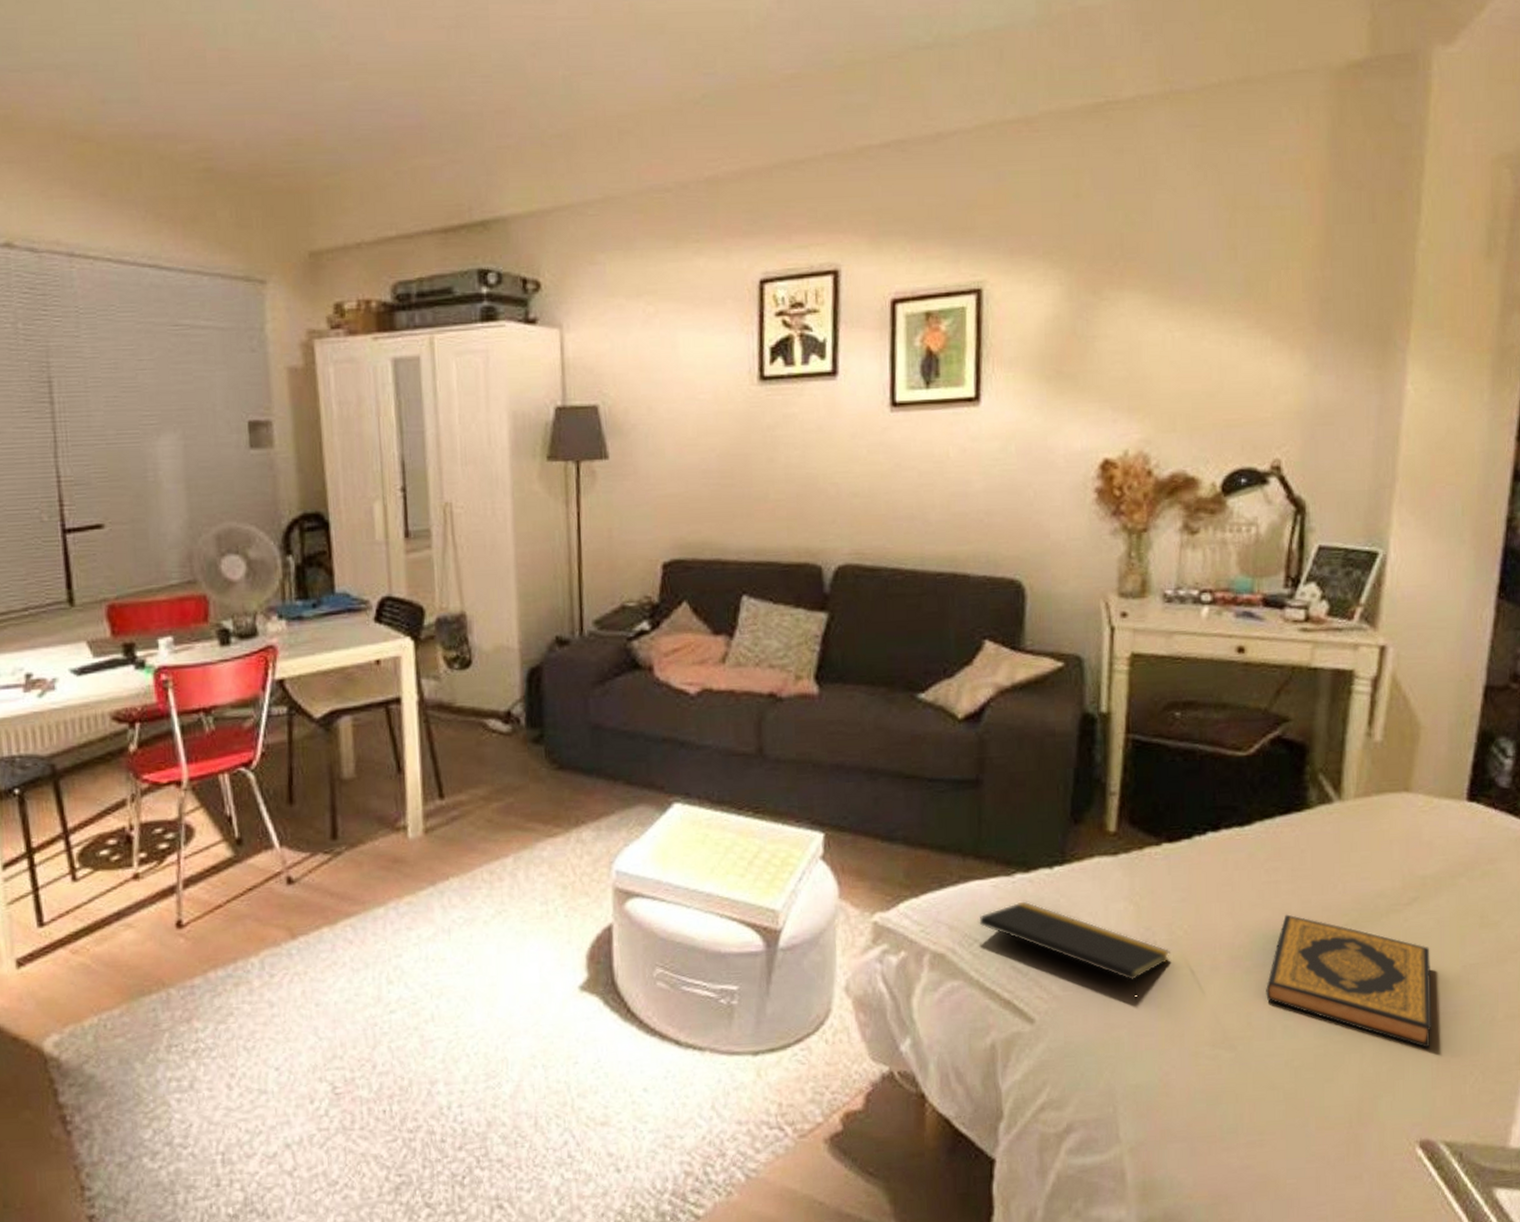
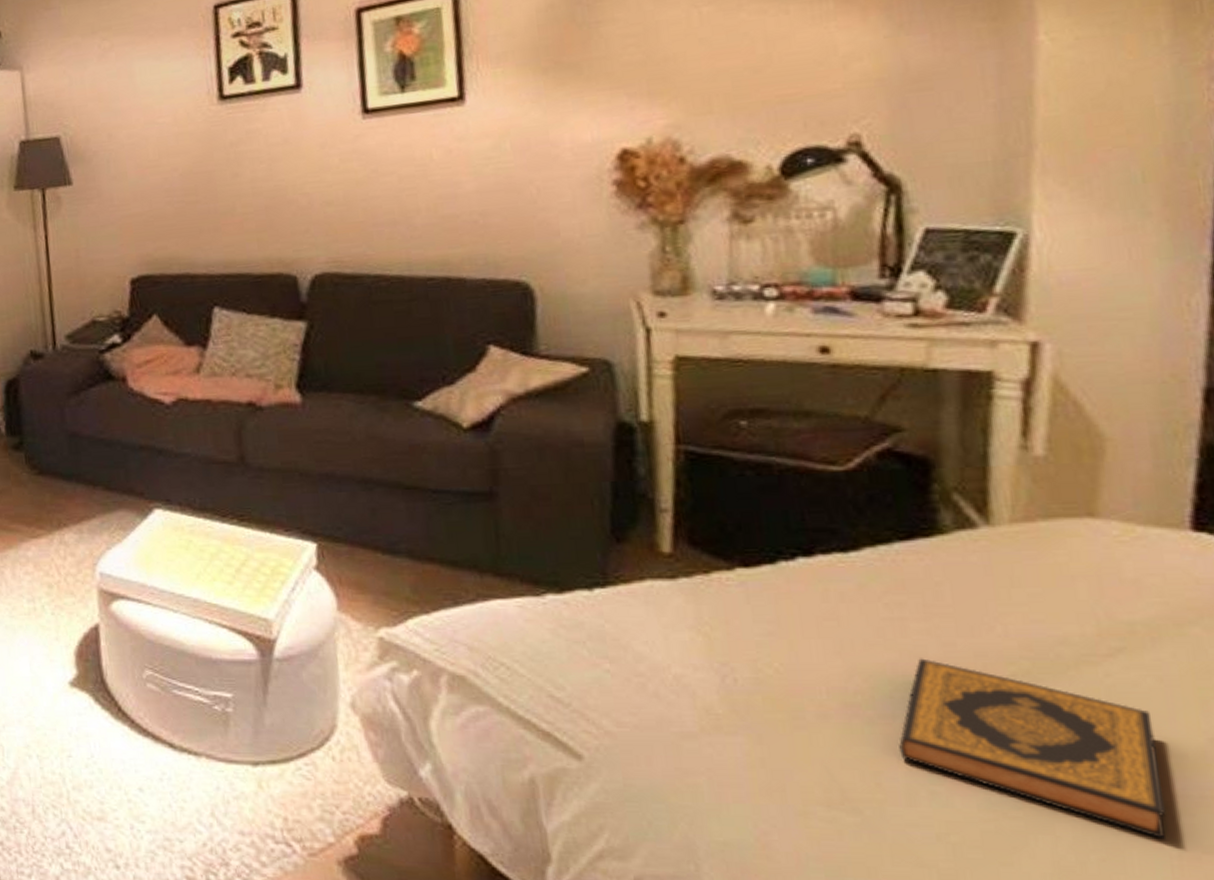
notepad: present [979,901,1170,1000] -> none [504,624,758,745]

